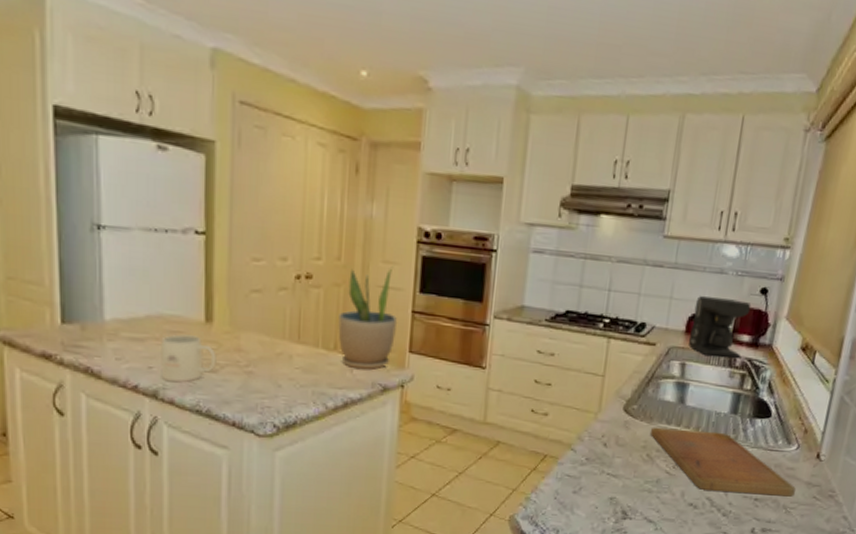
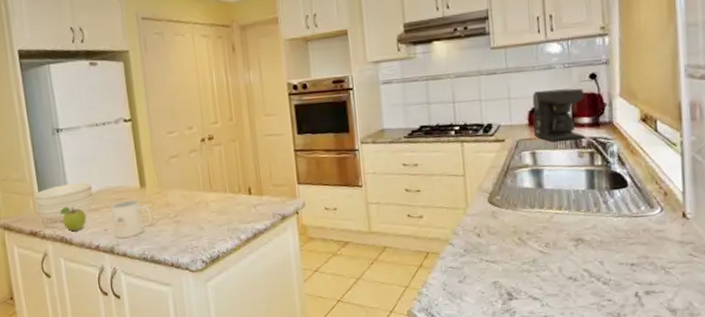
bowl: none [53,299,139,348] -> present [34,182,94,222]
fruit: none [87,328,125,363] -> present [59,206,87,232]
potted plant: present [338,266,398,370] -> none [238,117,285,205]
cutting board: present [649,427,796,497] -> none [516,207,670,263]

